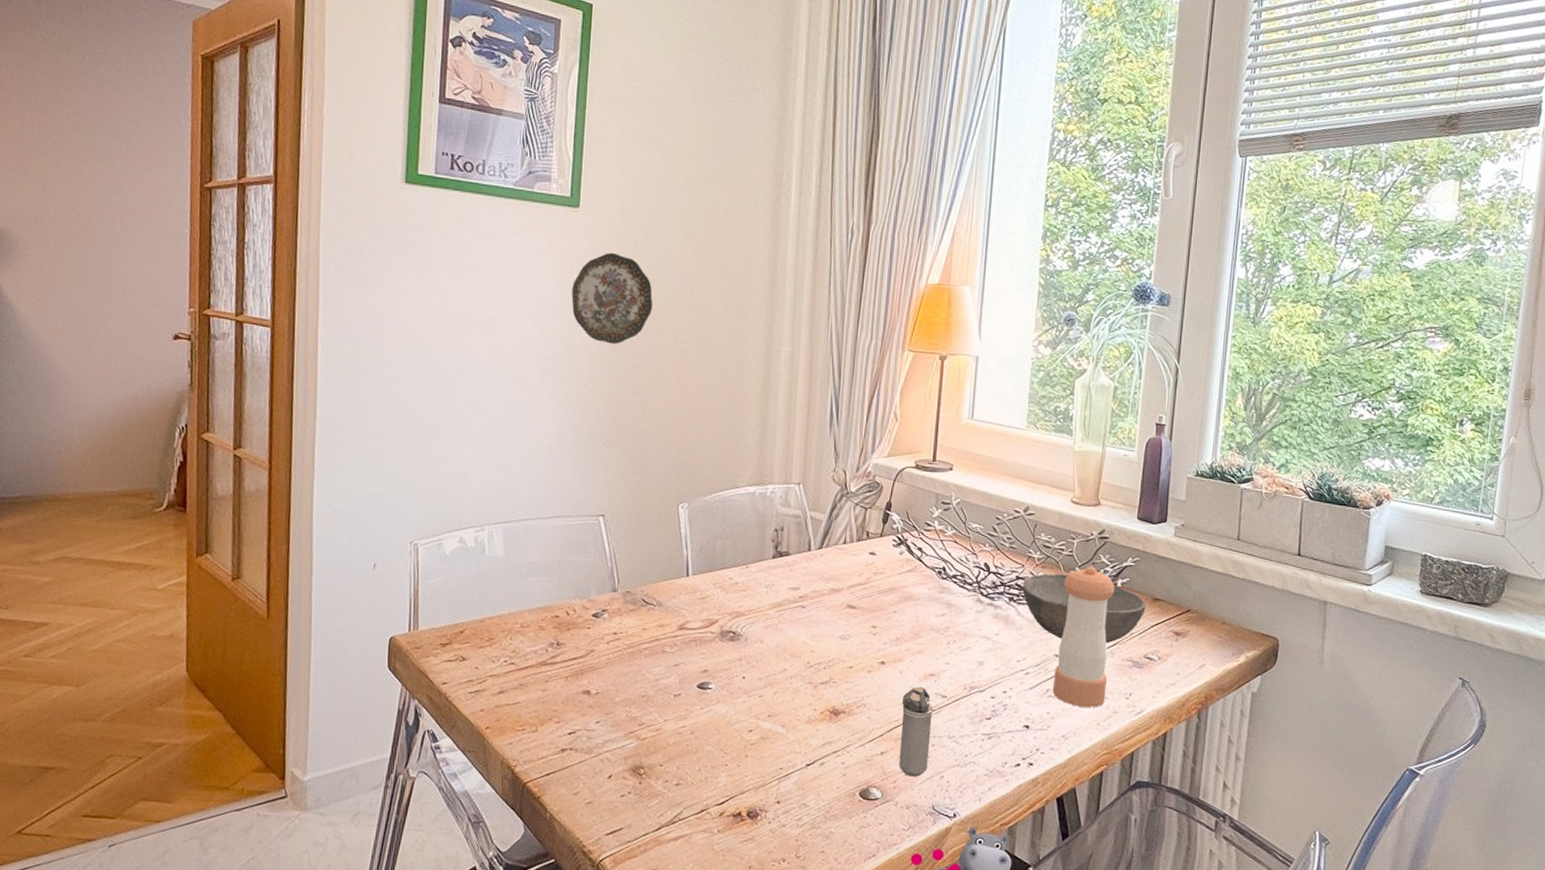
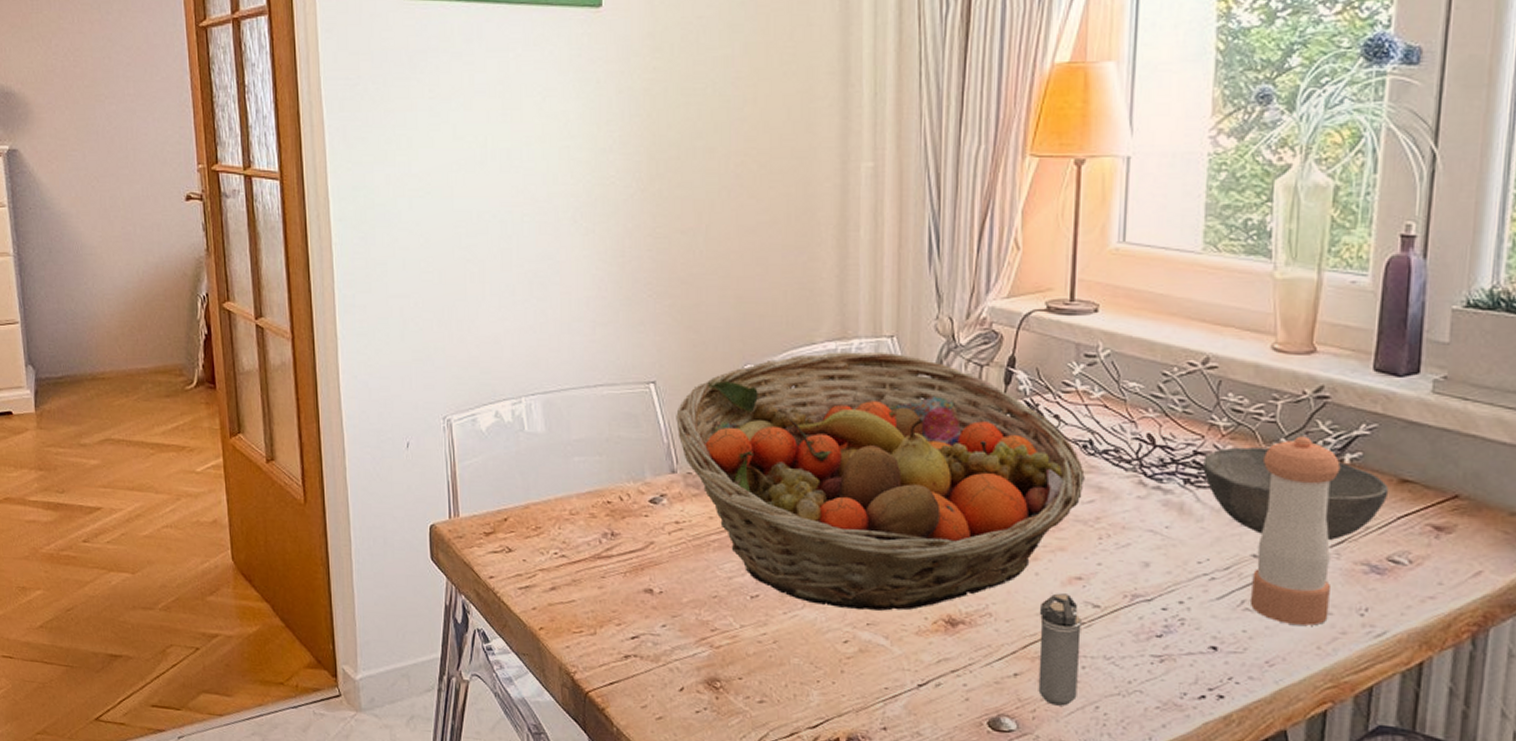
decorative plate: present [571,253,653,344] -> none [600,60,698,173]
fruit basket: none [620,494,939,705] -> present [676,351,1085,611]

